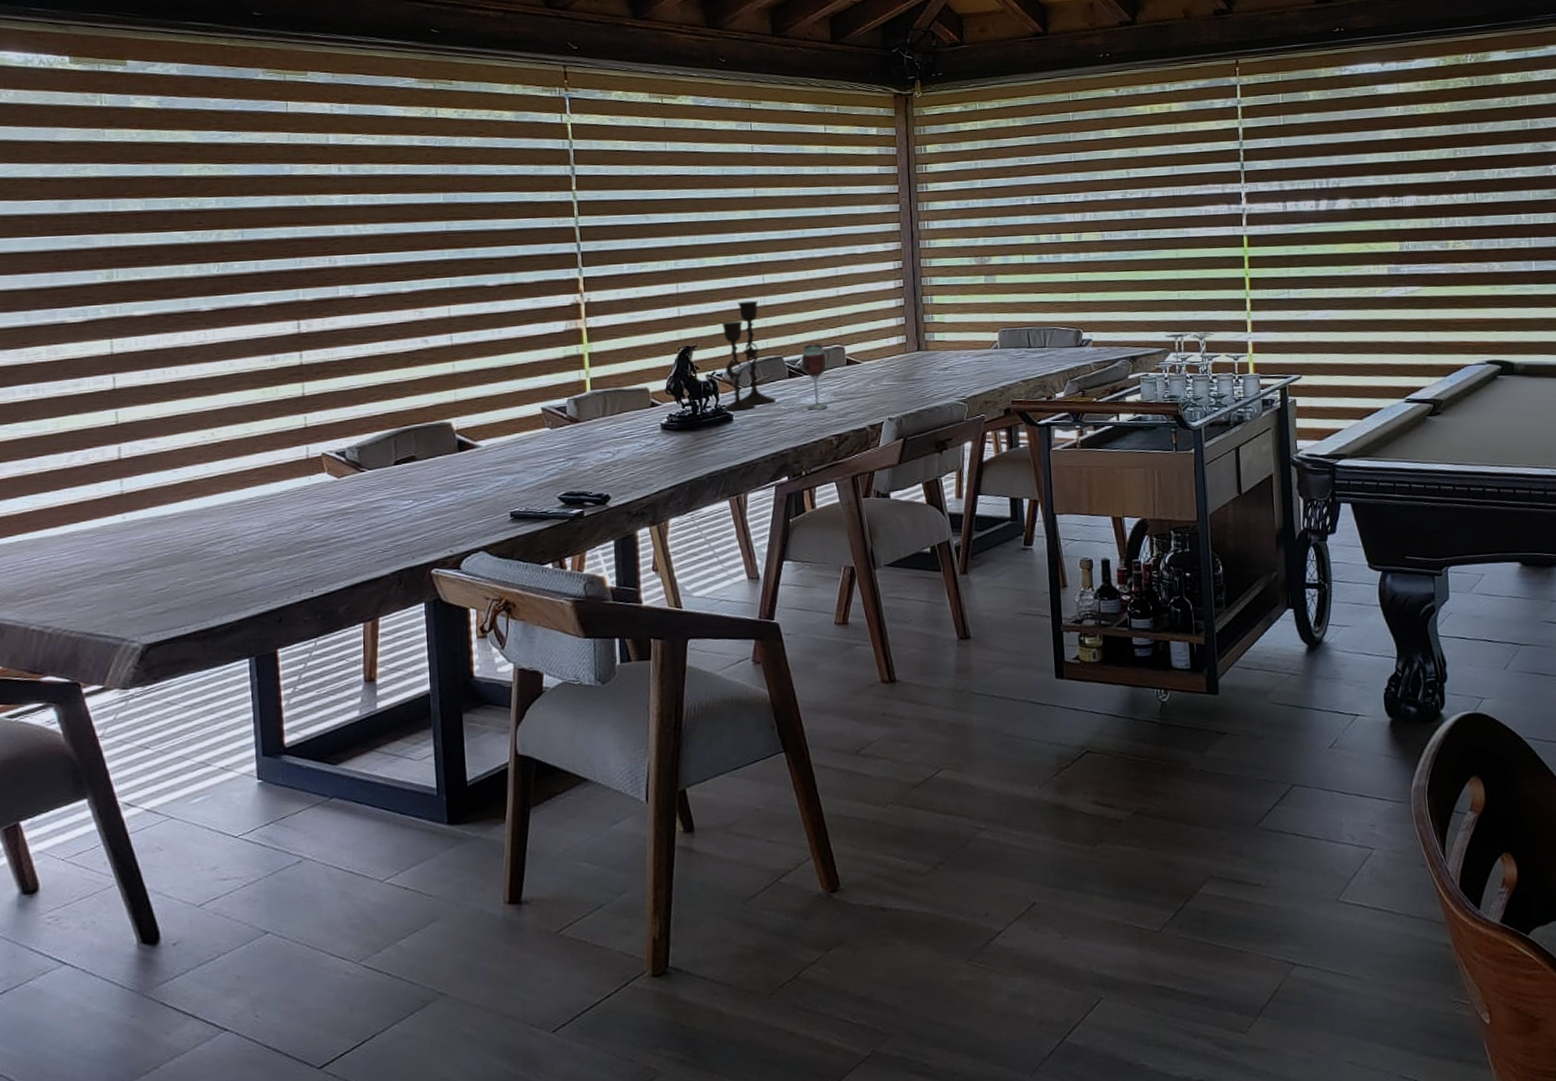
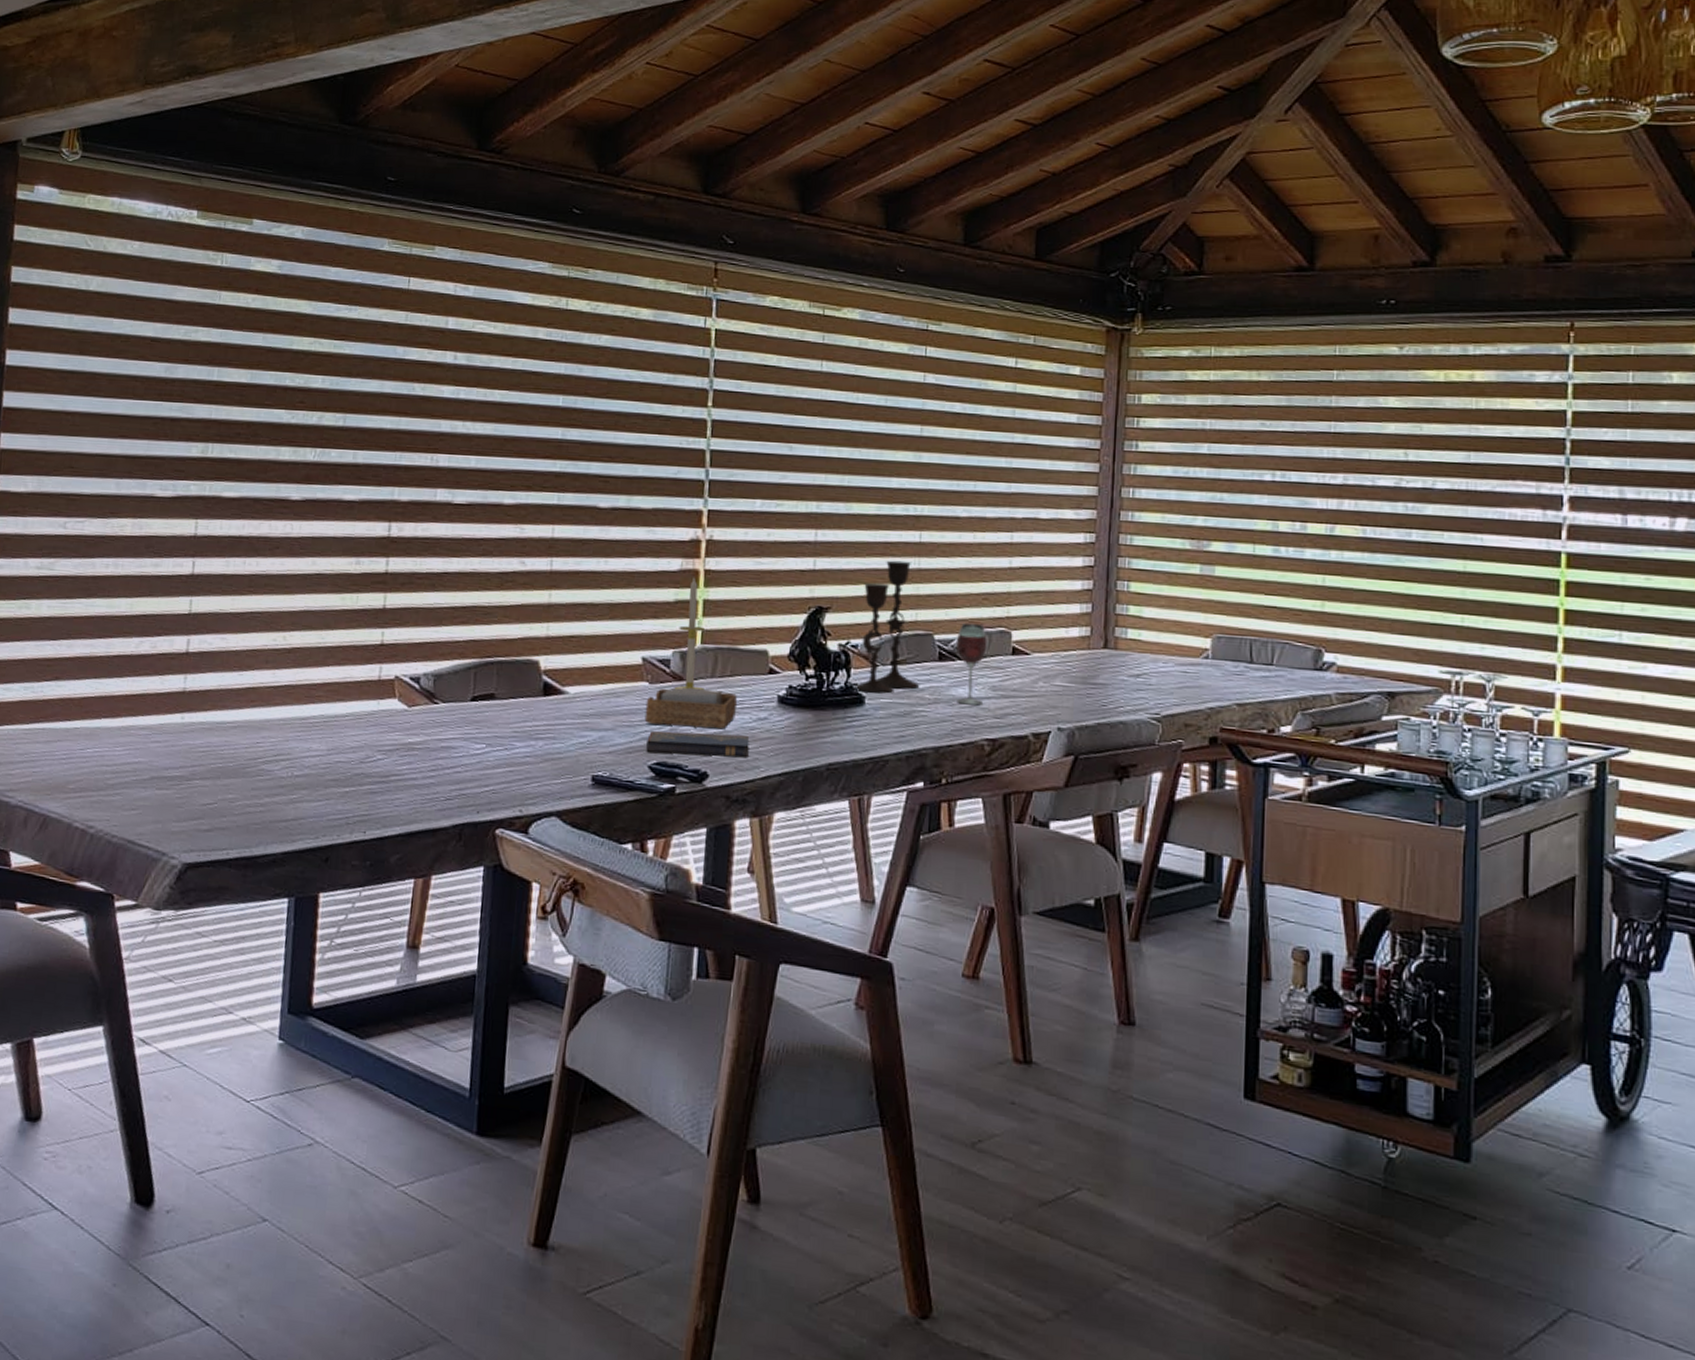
napkin holder: none [549,426,628,462] -> present [644,687,738,730]
hardcover book: none [554,459,642,487] -> present [646,731,750,757]
candle: none [570,335,598,431] -> present [674,577,706,691]

